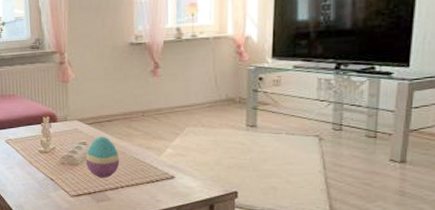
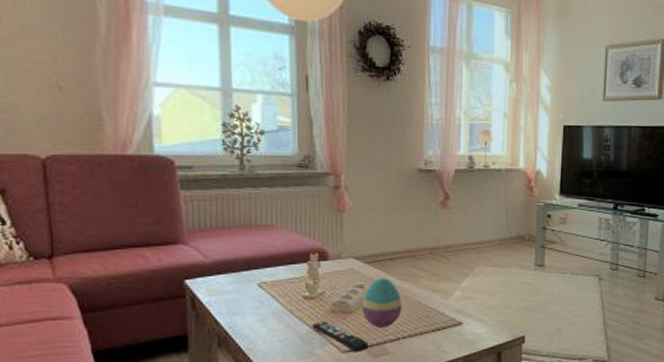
remote control: none [47,171,92,198] -> present [312,321,369,353]

